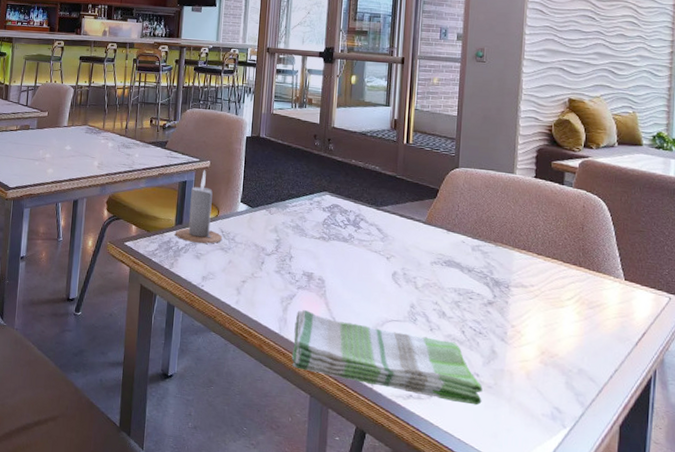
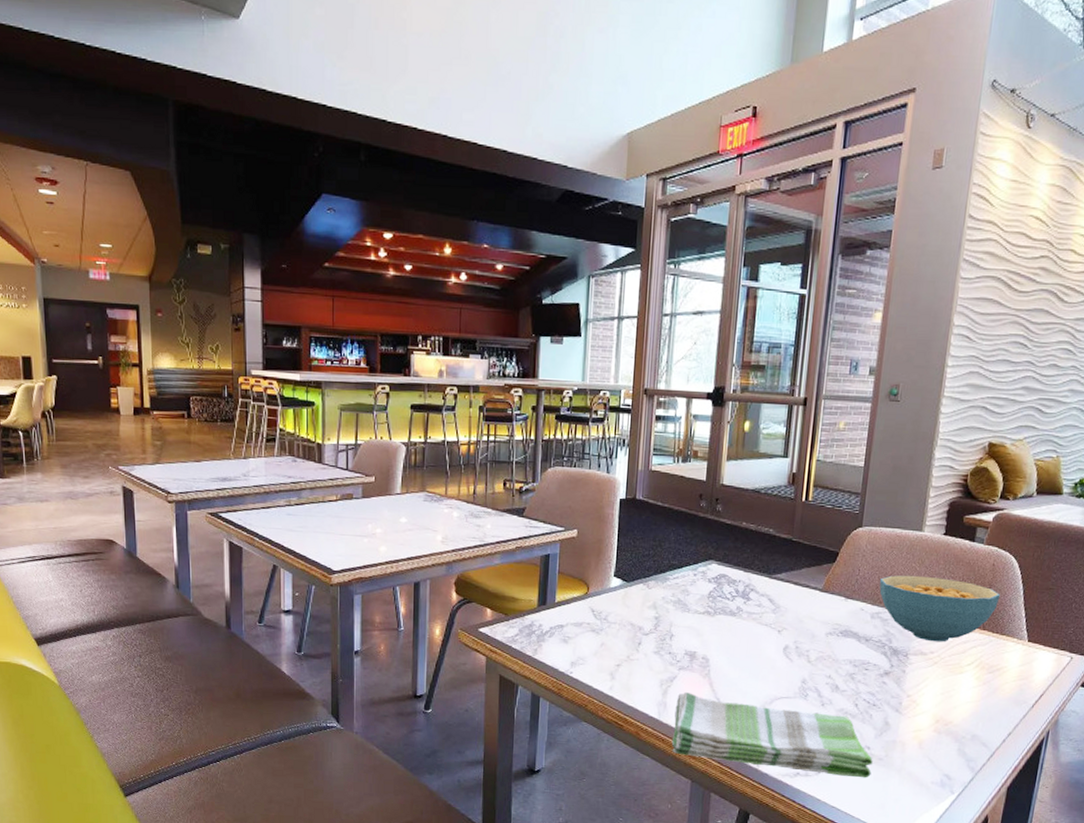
candle: present [174,170,223,244] -> none [537,540,594,625]
cereal bowl: none [477,212,593,277] -> present [879,575,1001,642]

